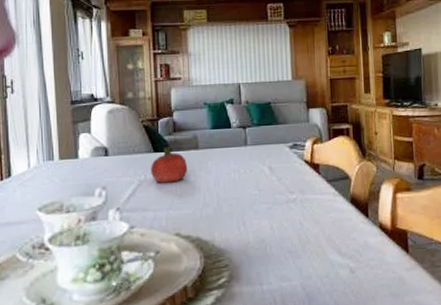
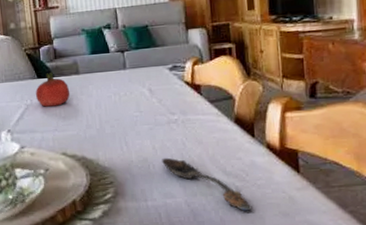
spoon: none [279,238,365,293] -> present [162,157,252,211]

